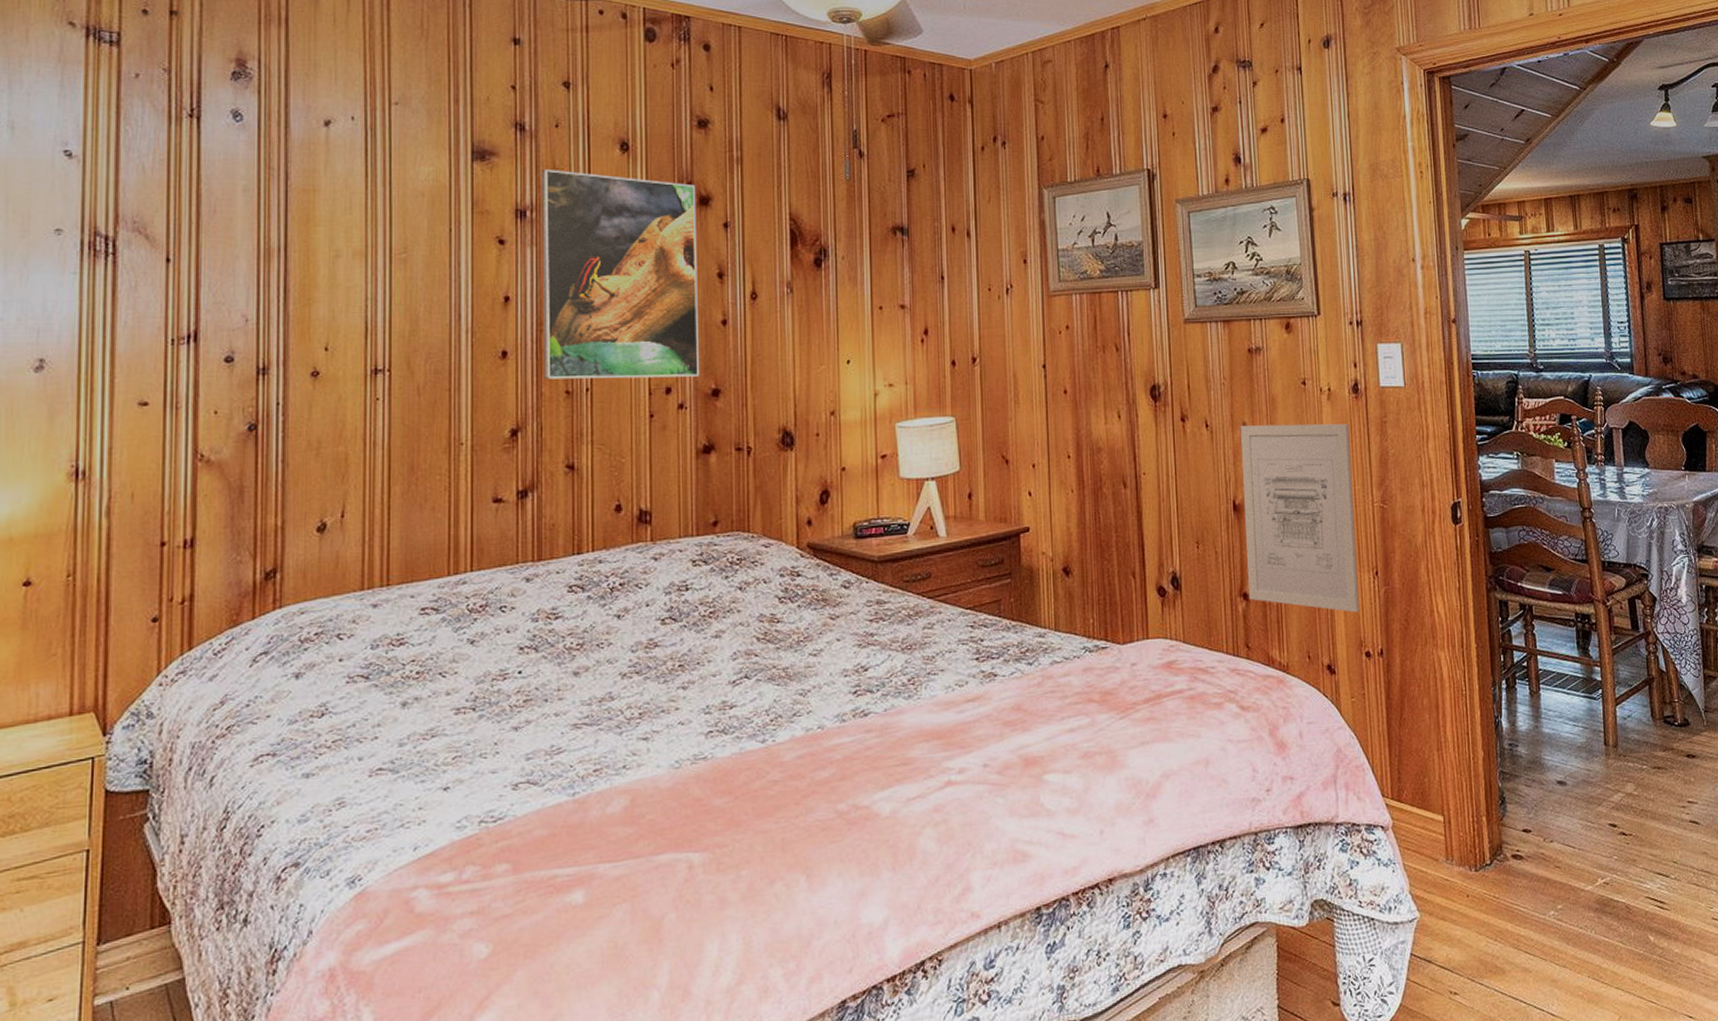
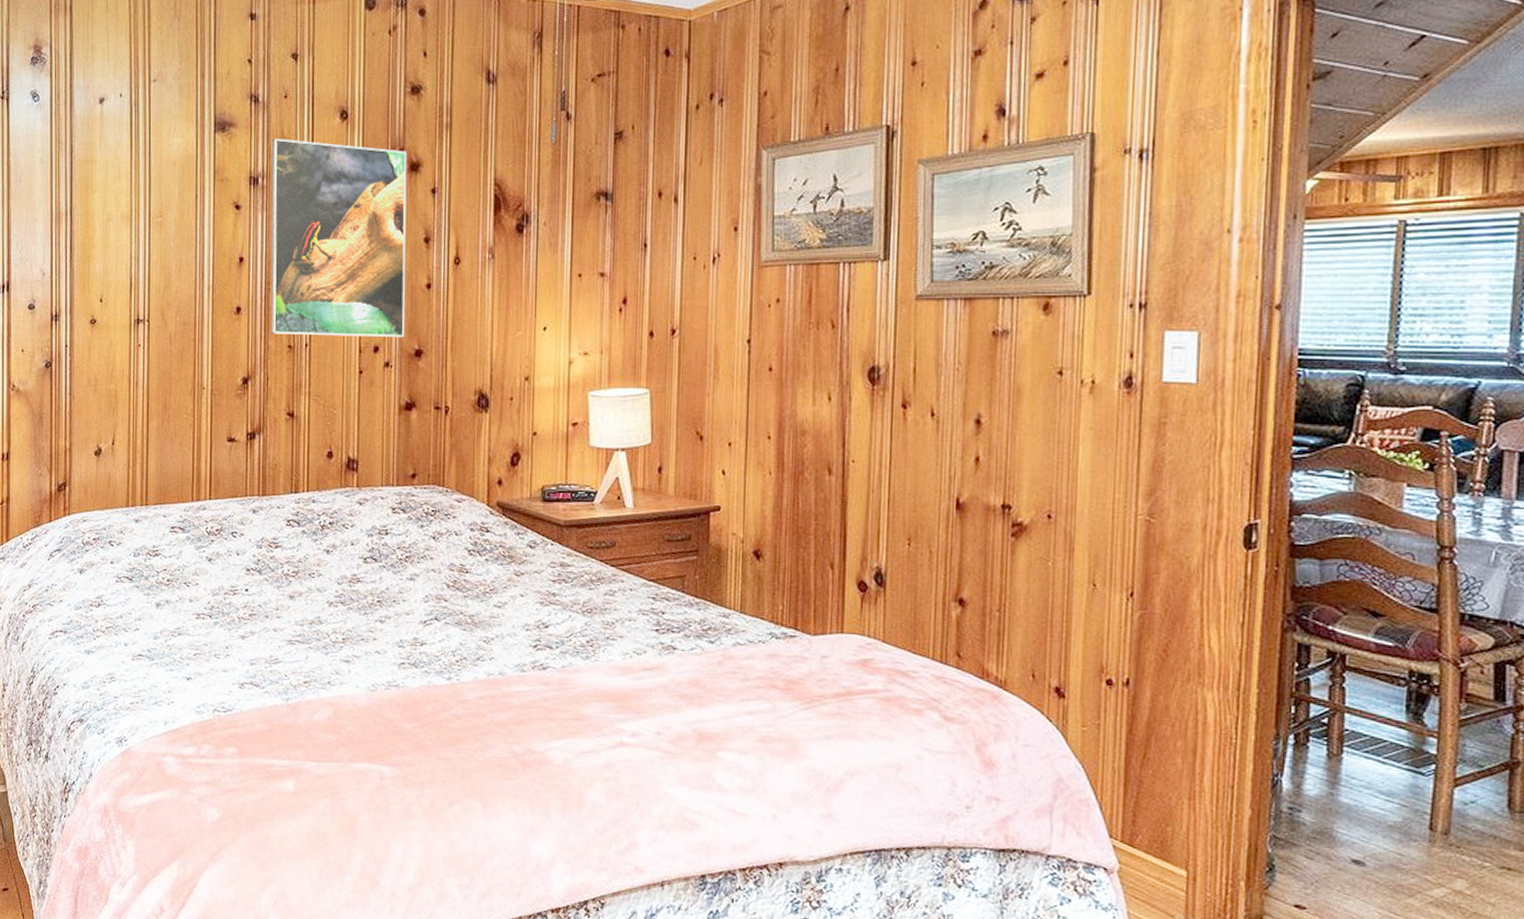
wall art: present [1240,423,1360,613] -> none [966,416,1115,636]

